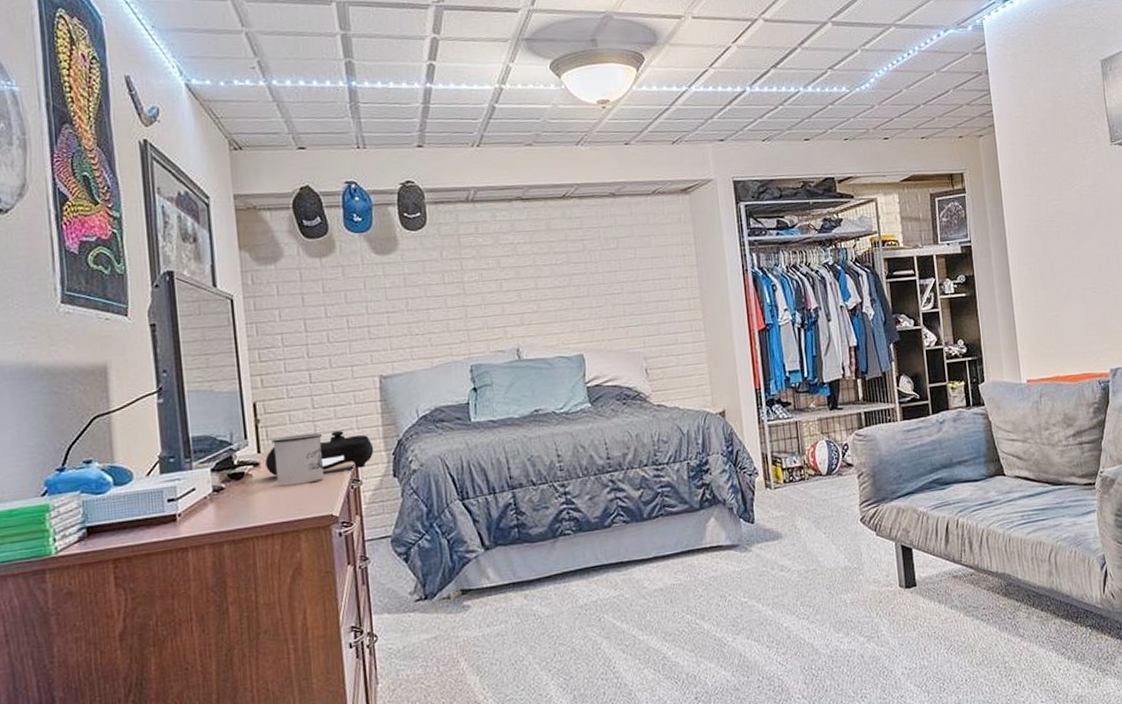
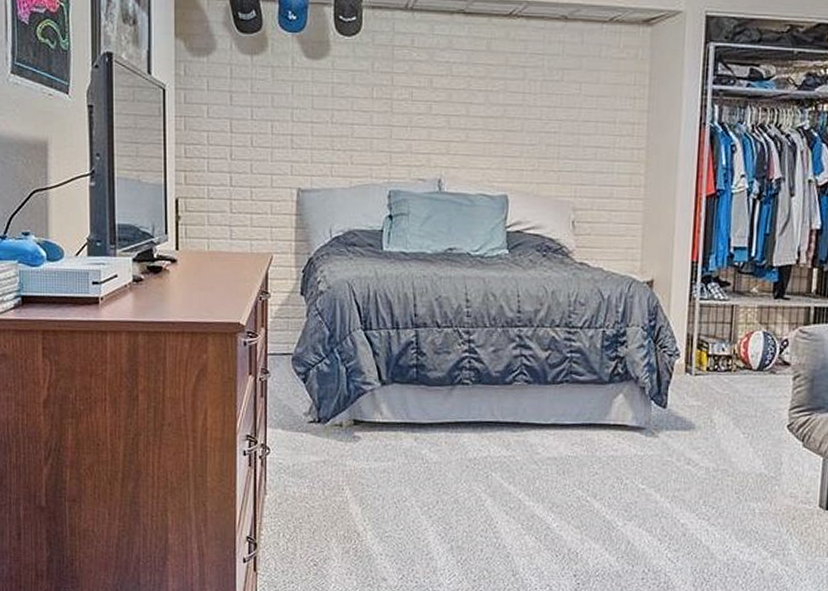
game controller: present [264,431,374,476] -> none [181,240,285,281]
mug: present [271,433,325,486] -> none [189,237,238,288]

